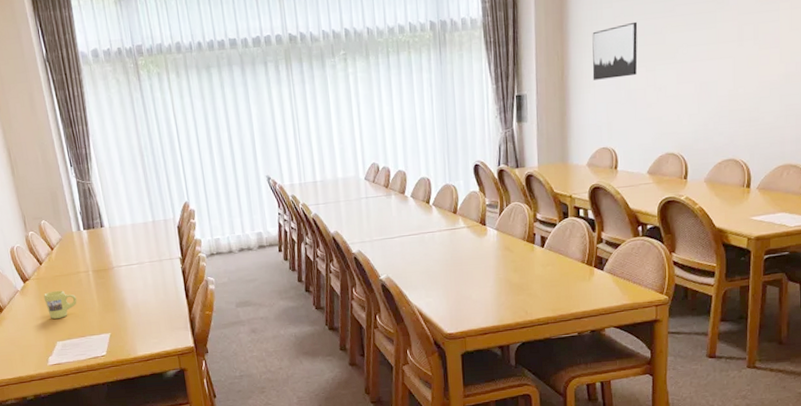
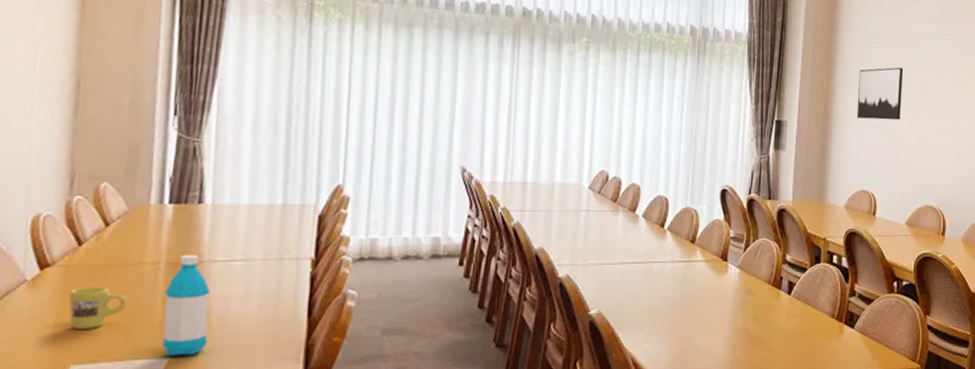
water bottle: none [96,263,130,332] -> present [161,254,210,356]

